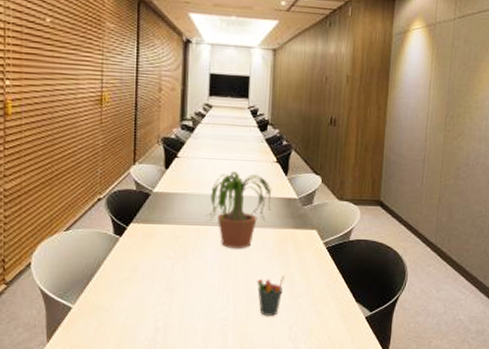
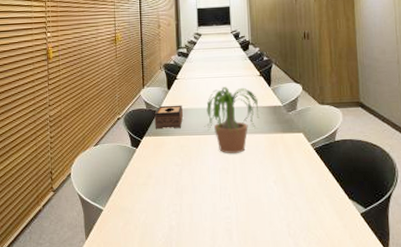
tissue box: none [145,187,181,216] -> present [154,105,183,129]
pen holder: present [257,275,285,317] -> none [253,176,279,215]

